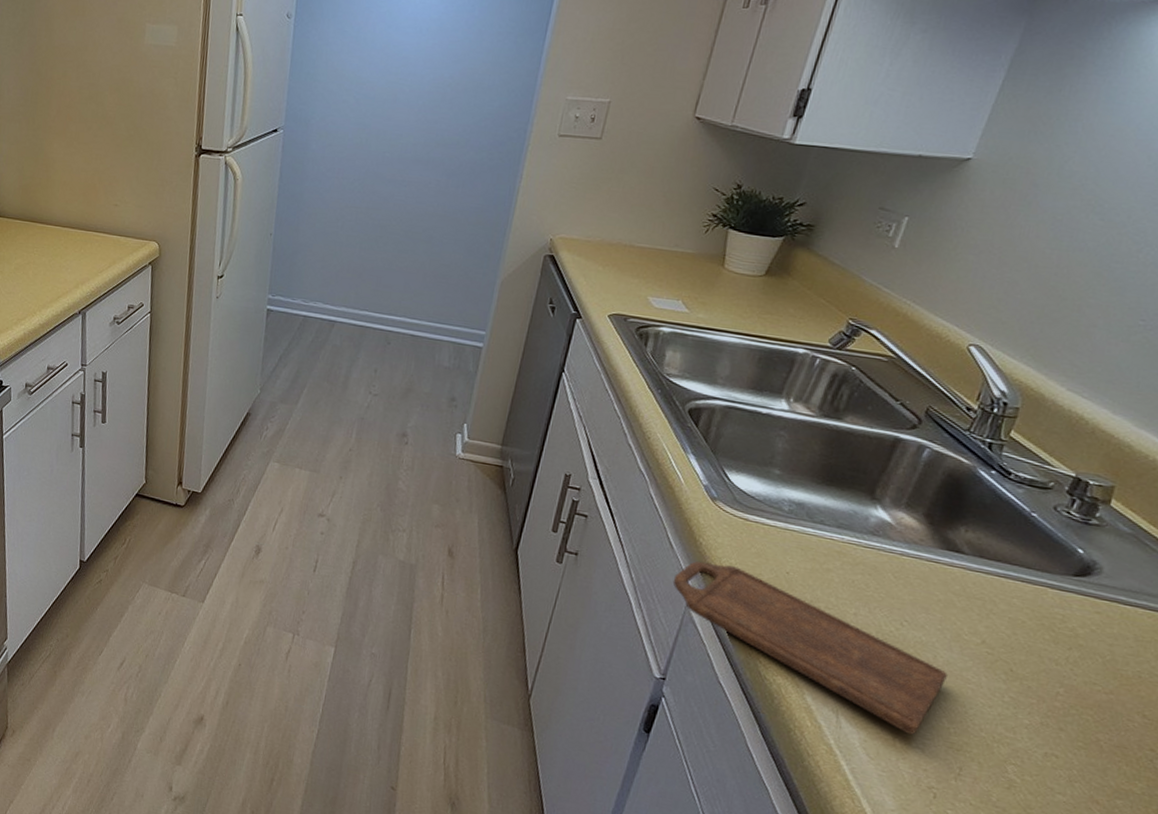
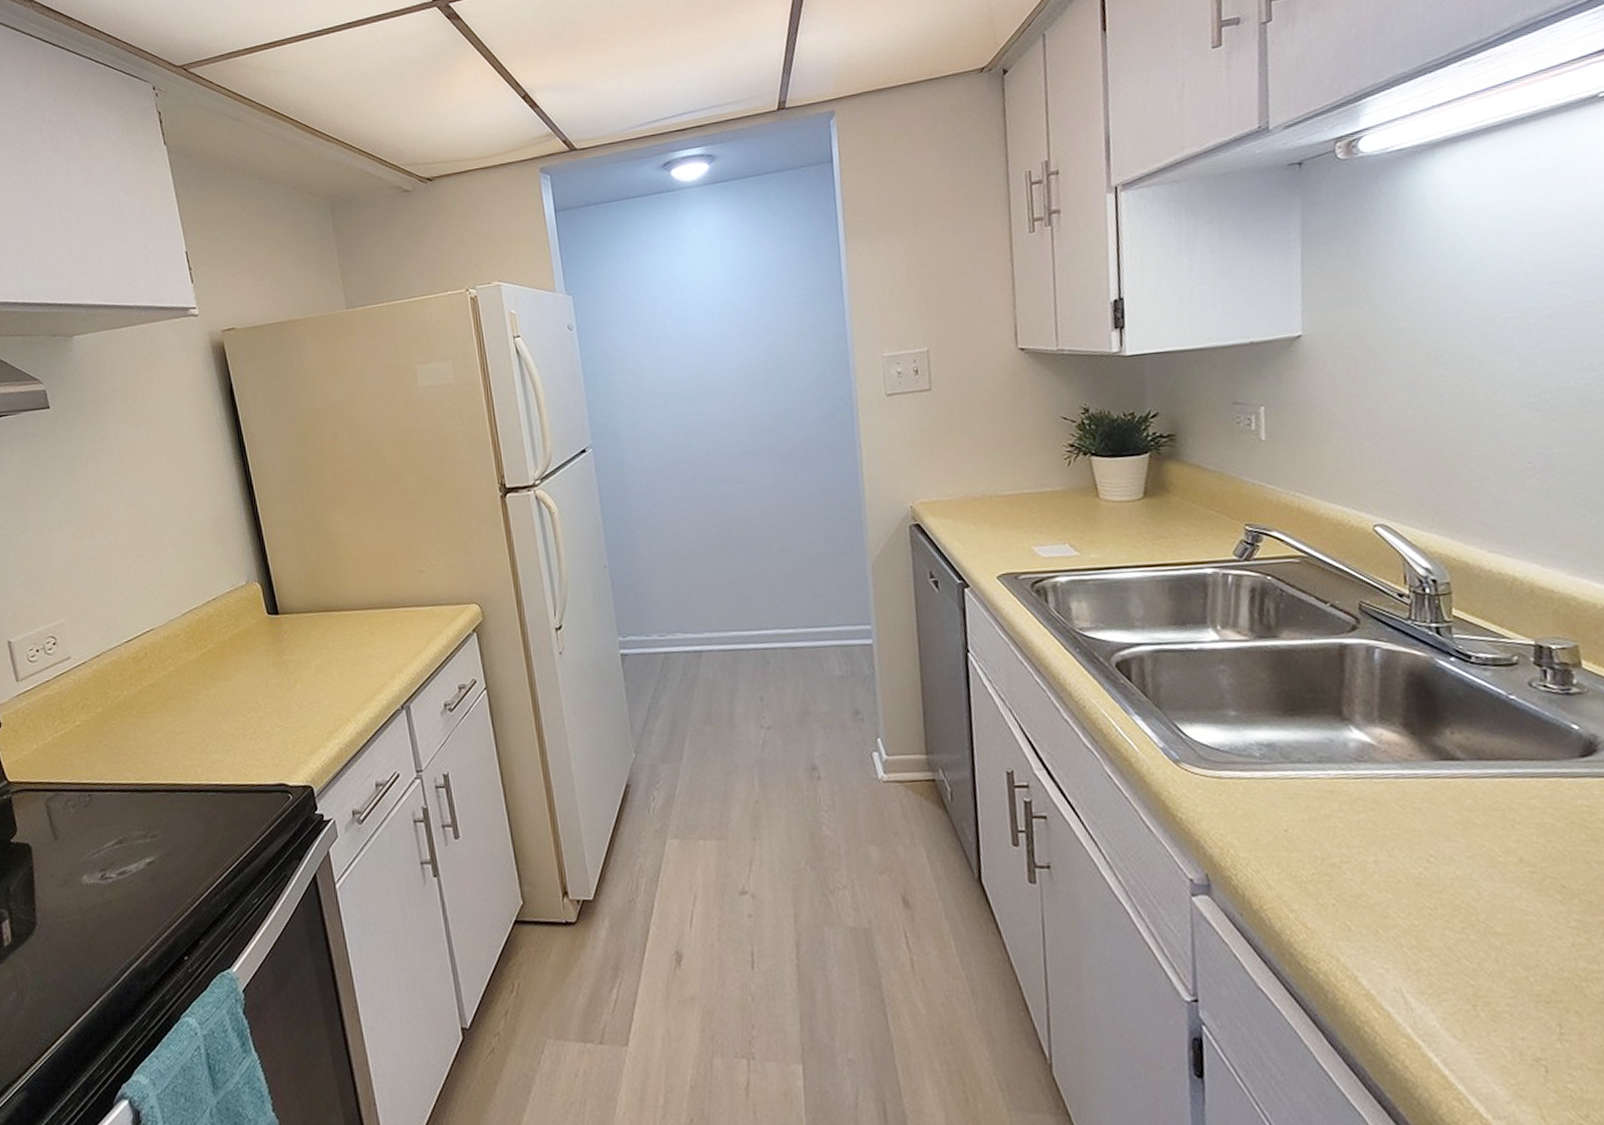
cutting board: present [672,561,948,735] -> none [1165,837,1502,997]

